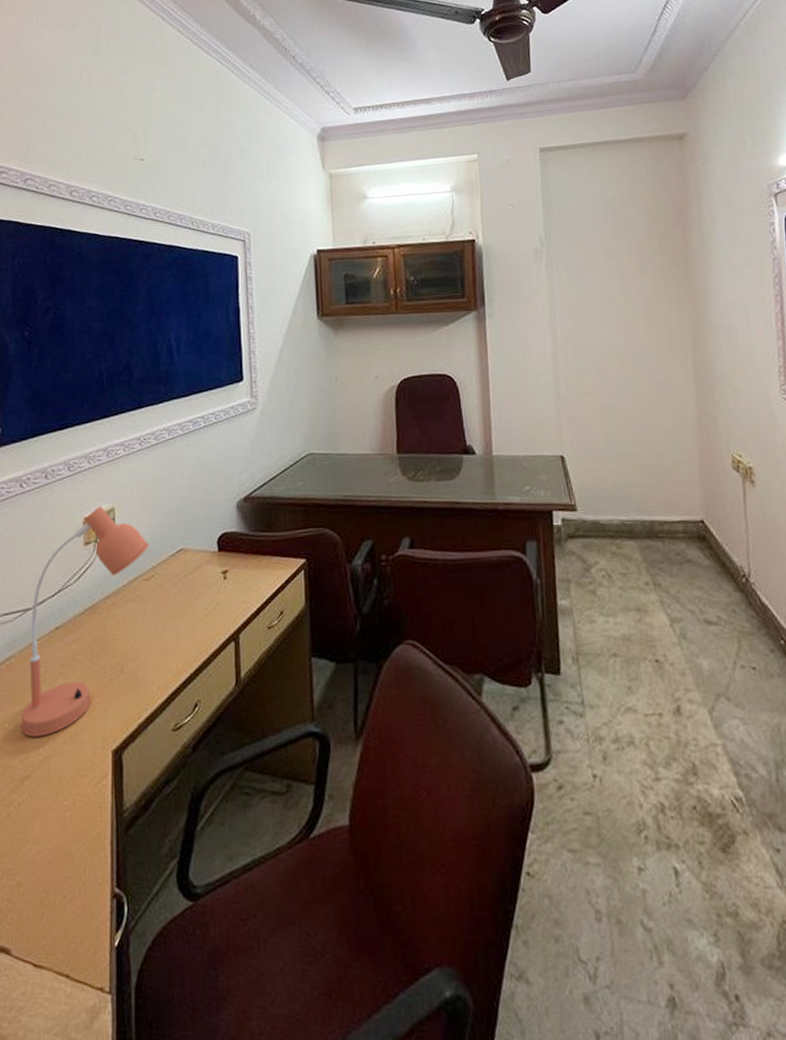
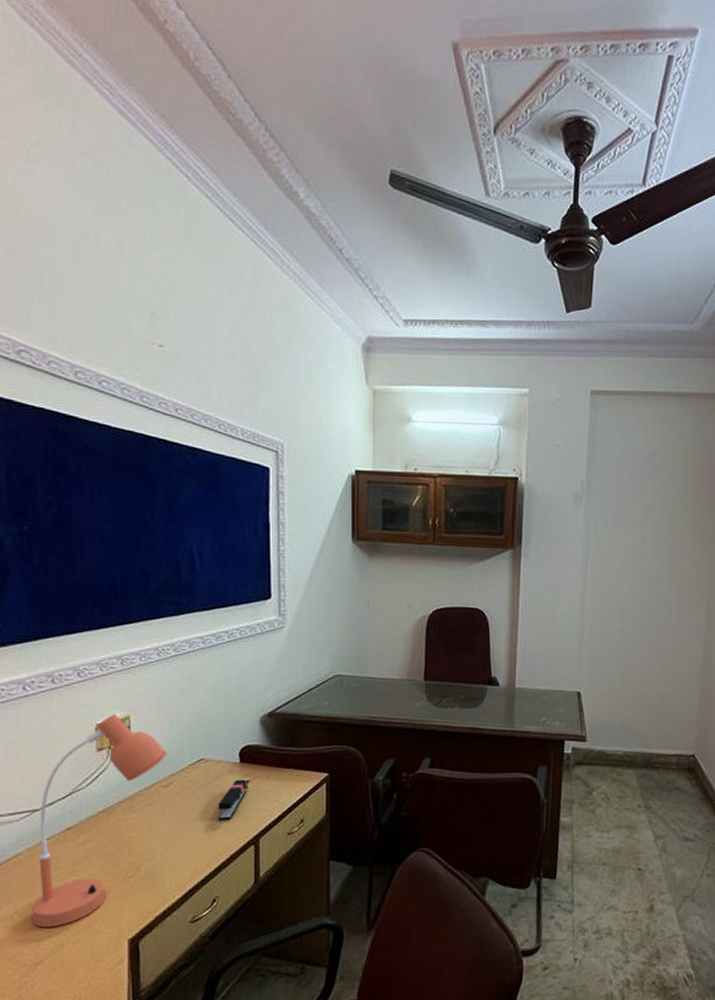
stapler: none [198,569,226,614] -> present [218,779,247,820]

